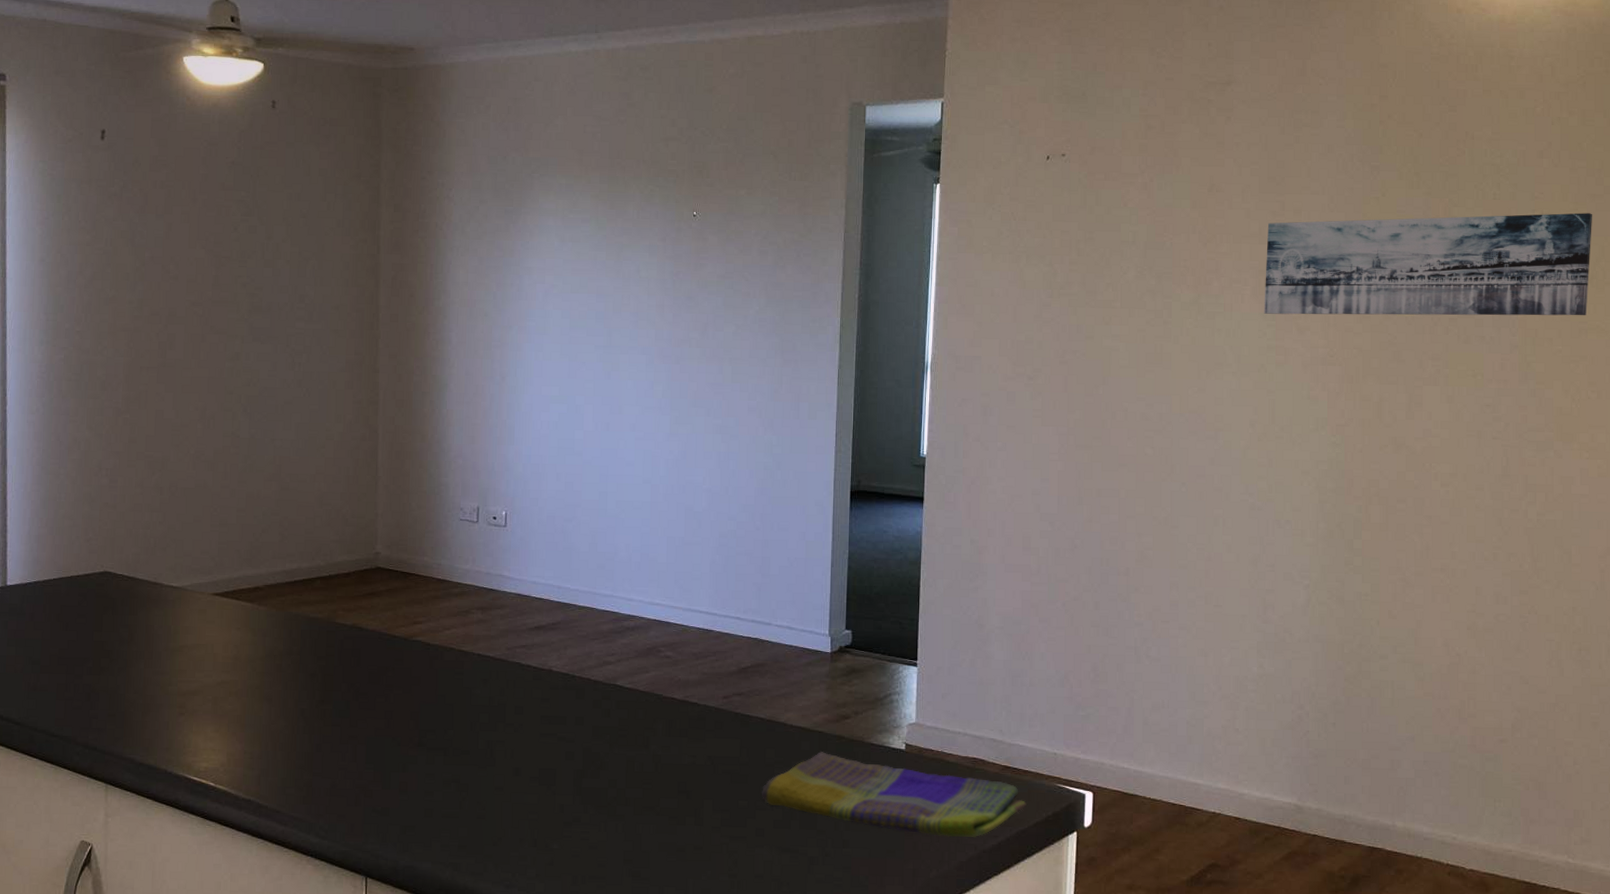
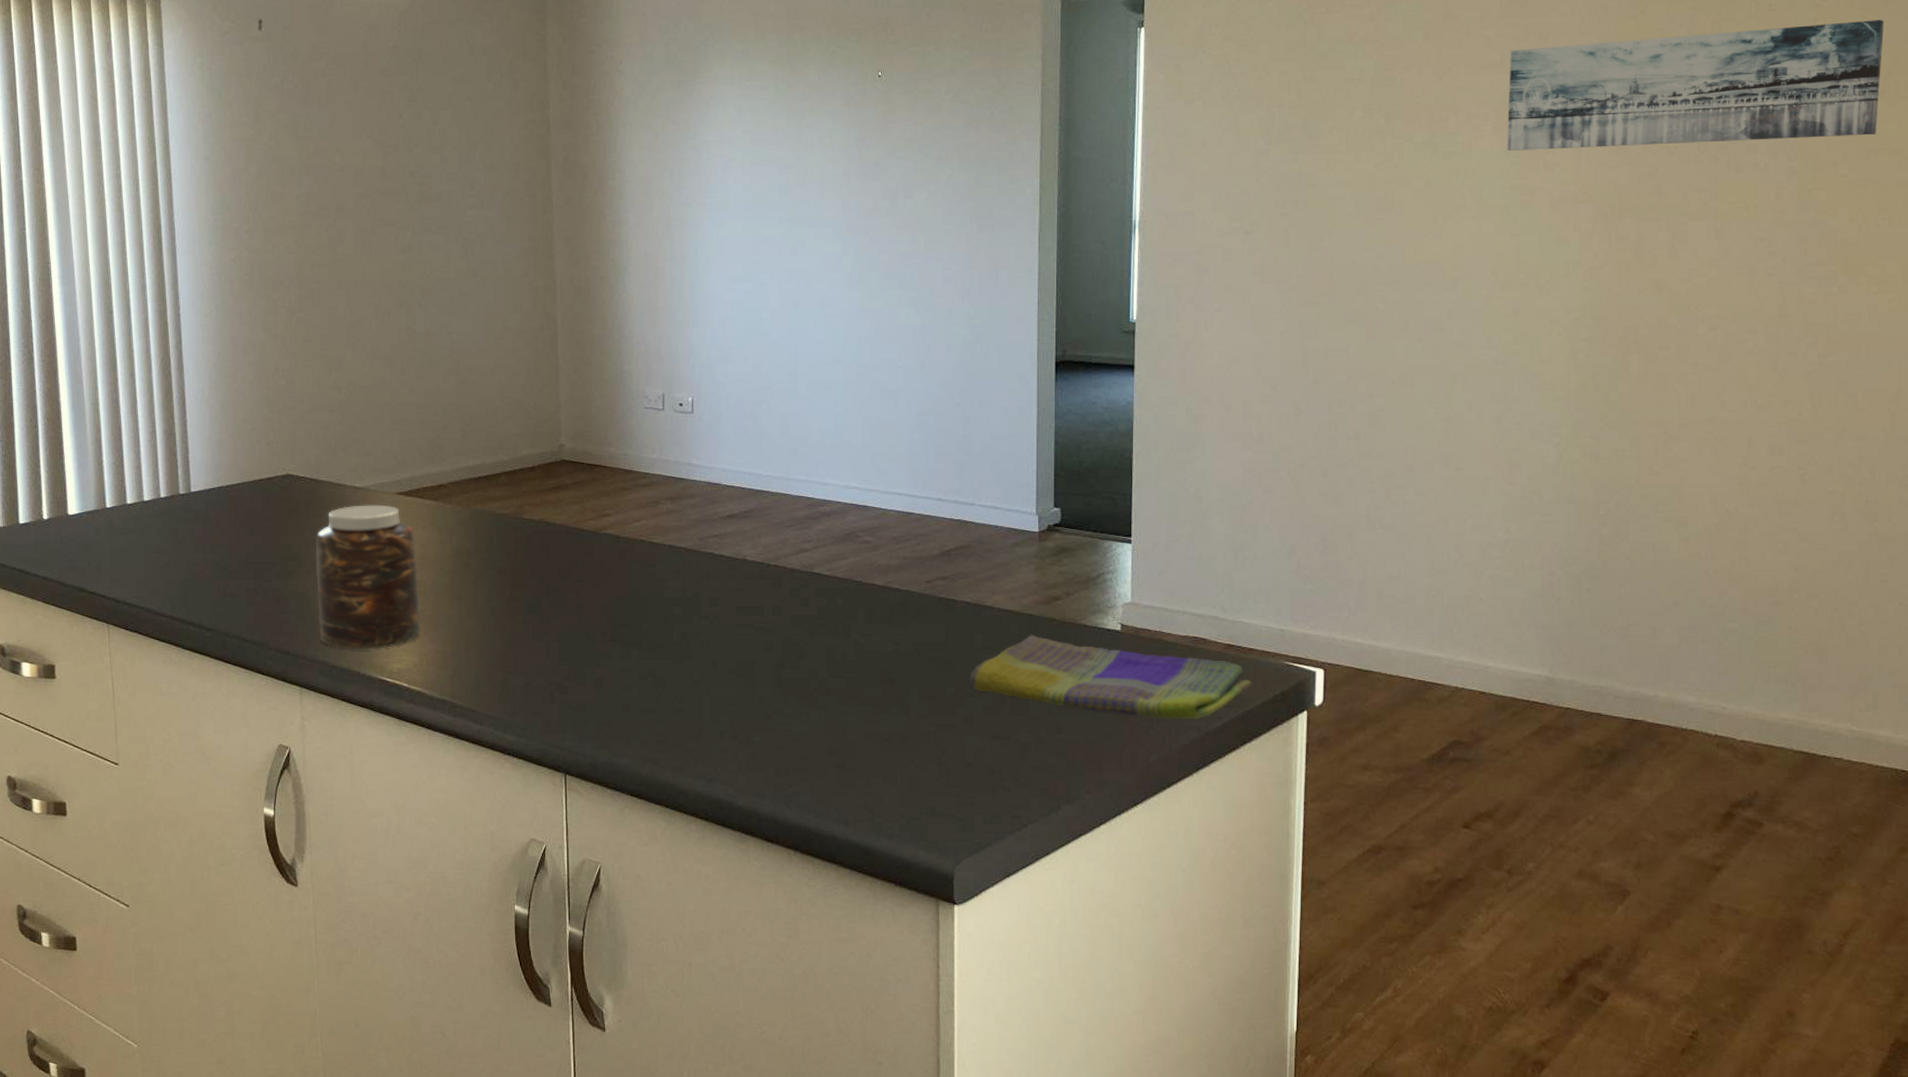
jar: none [128,604,230,748] -> present [315,505,421,650]

